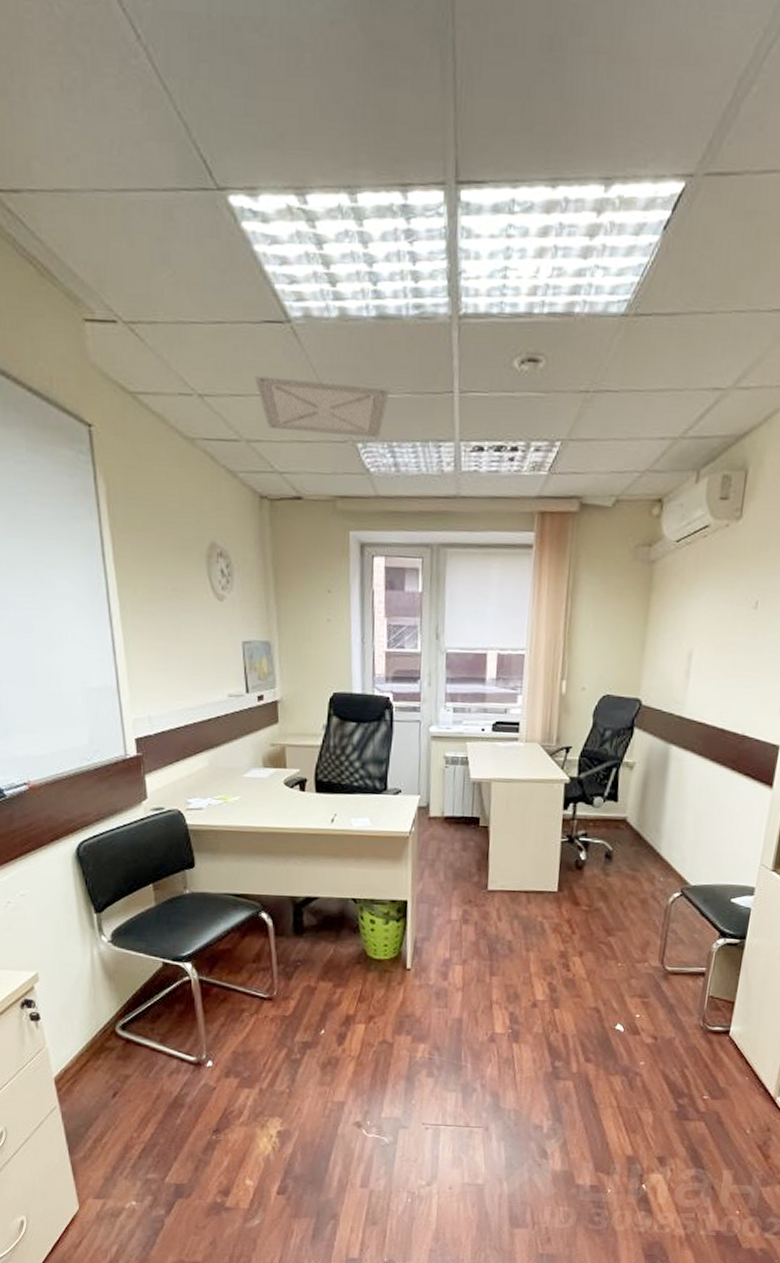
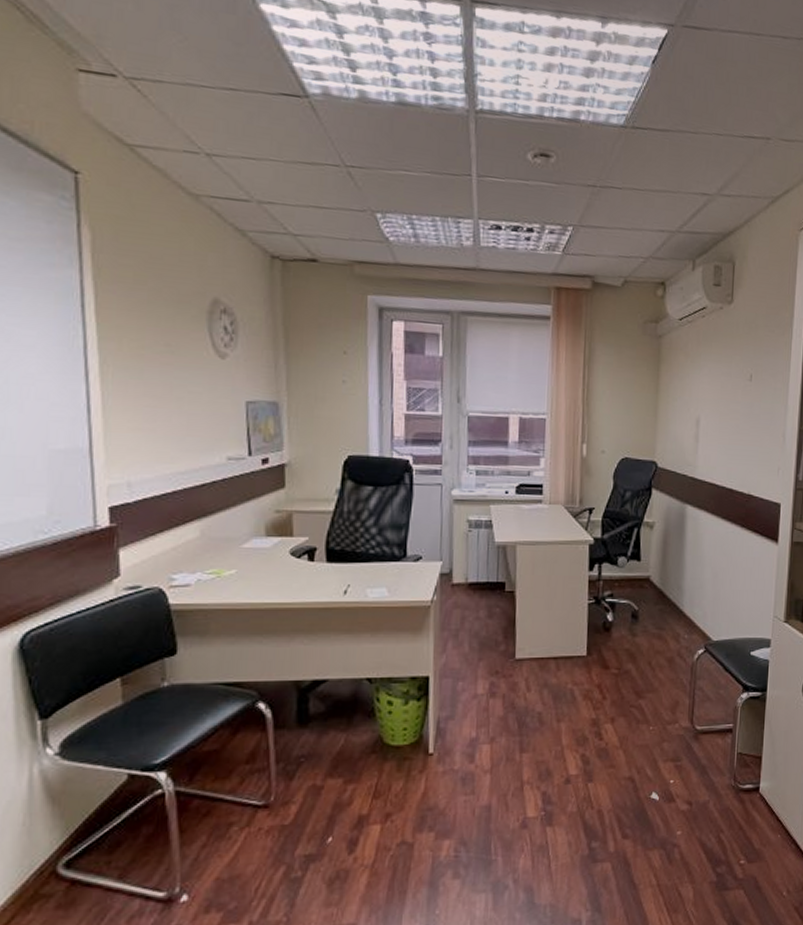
ceiling vent: present [254,376,390,438] -> none [268,142,410,210]

